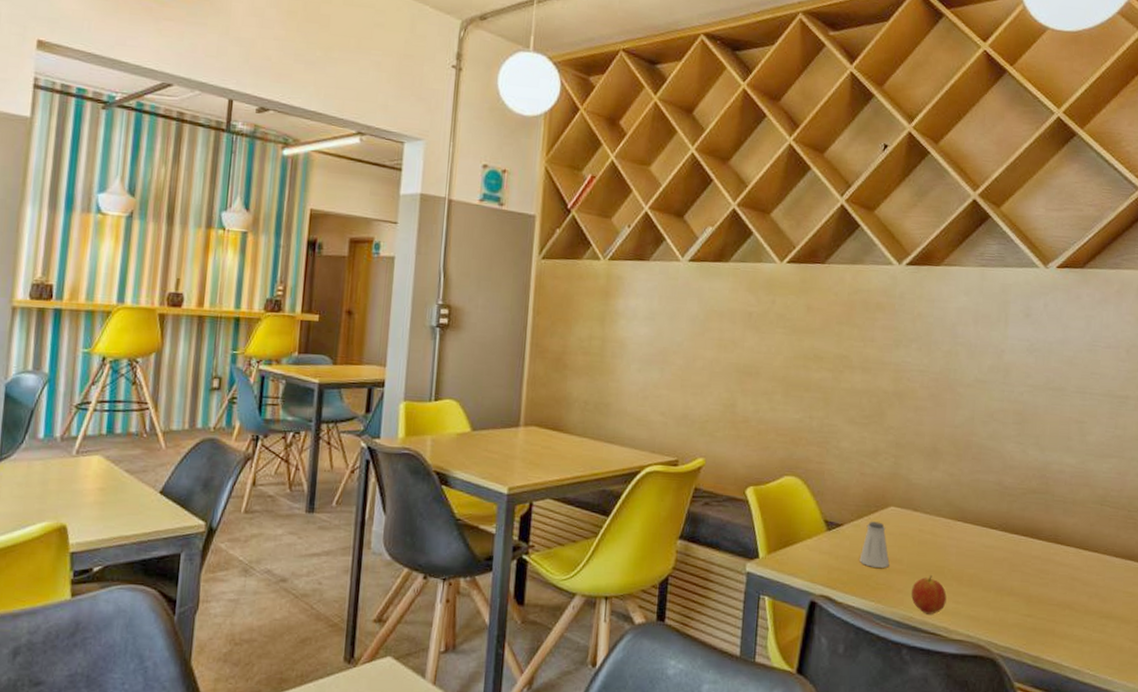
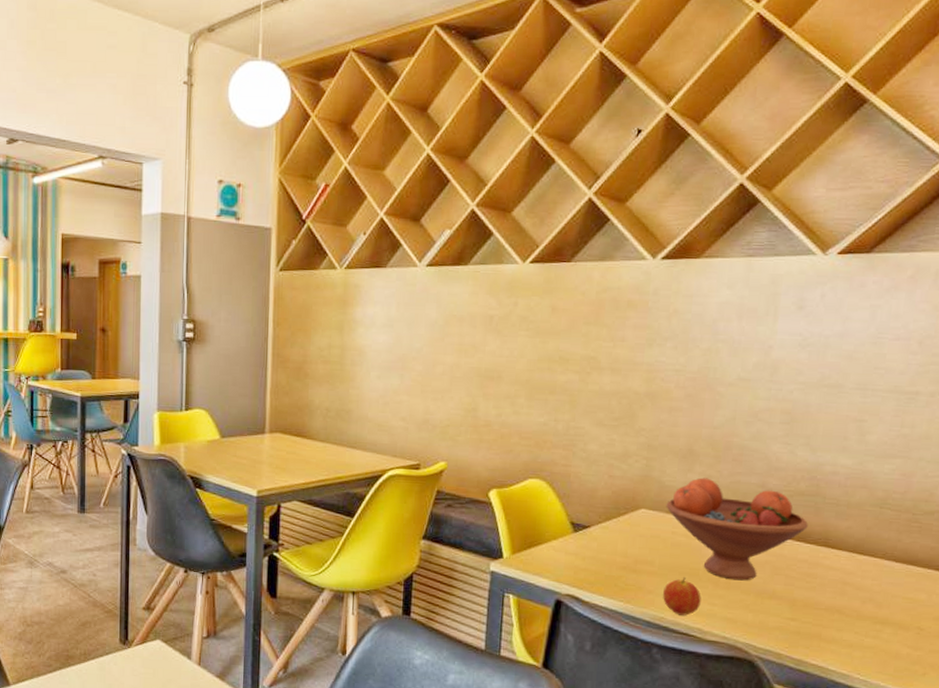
saltshaker: present [859,521,890,568] -> none [607,523,640,569]
fruit bowl: none [913,475,1040,578] -> present [666,477,808,581]

